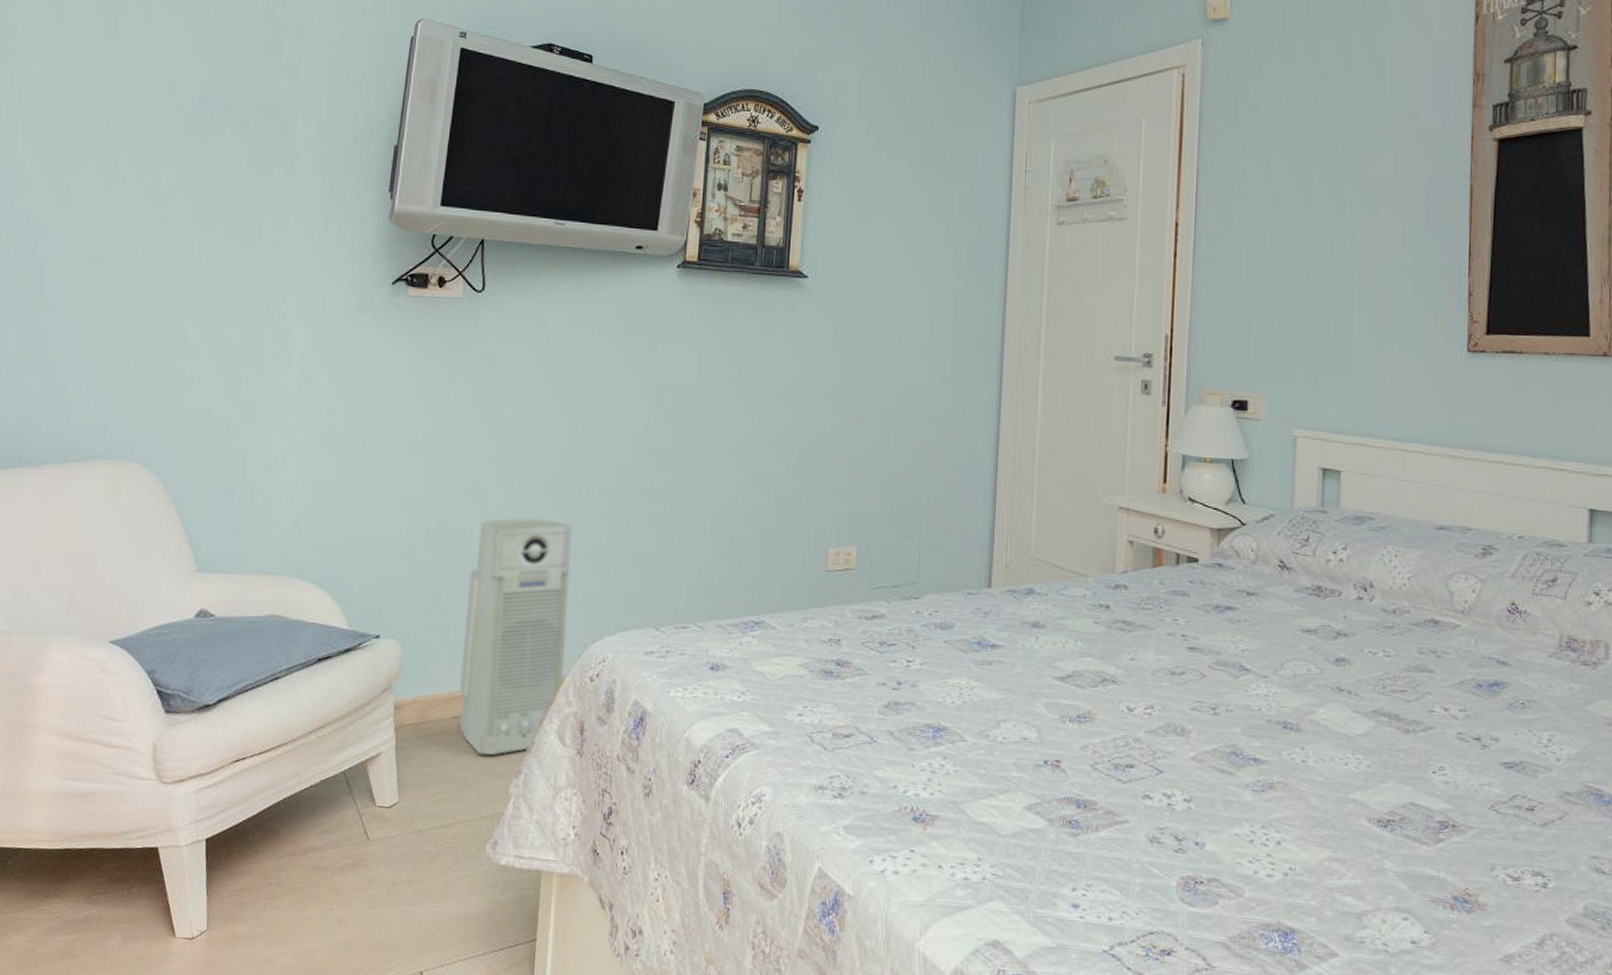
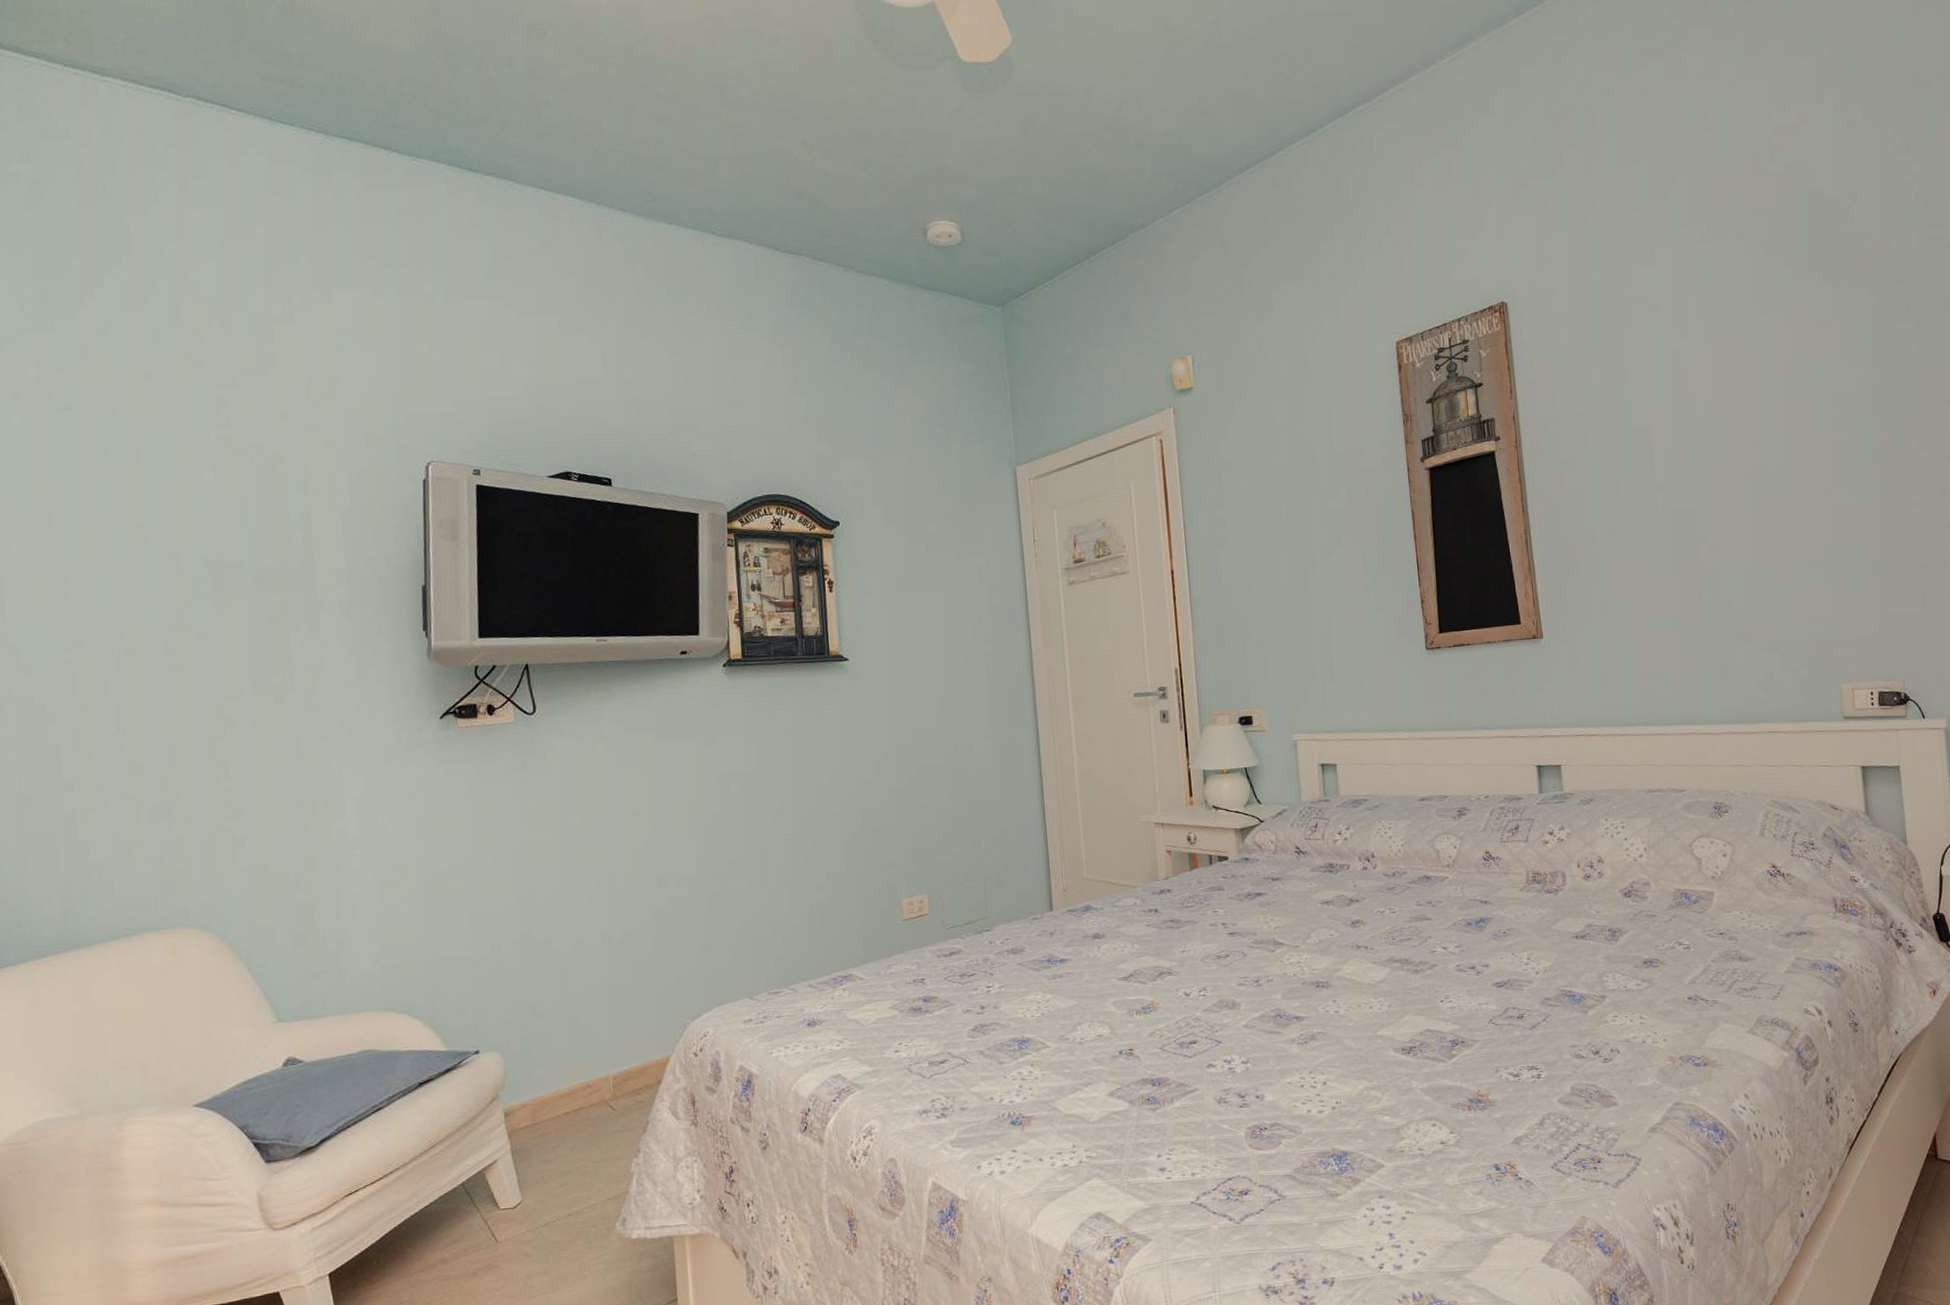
air purifier: present [460,517,572,755] -> none [561,916,668,1143]

